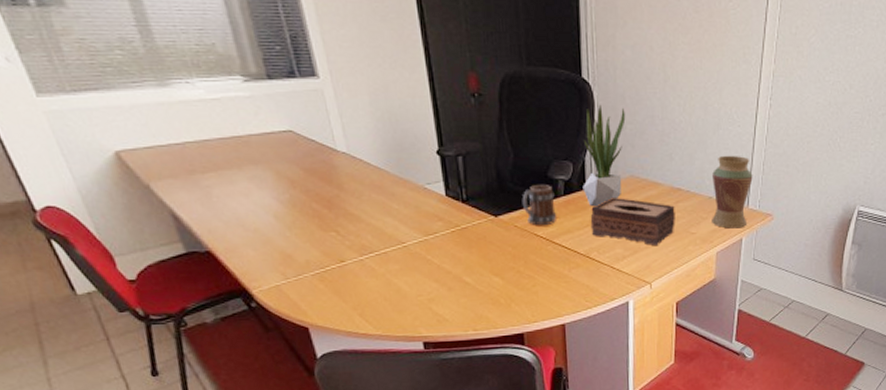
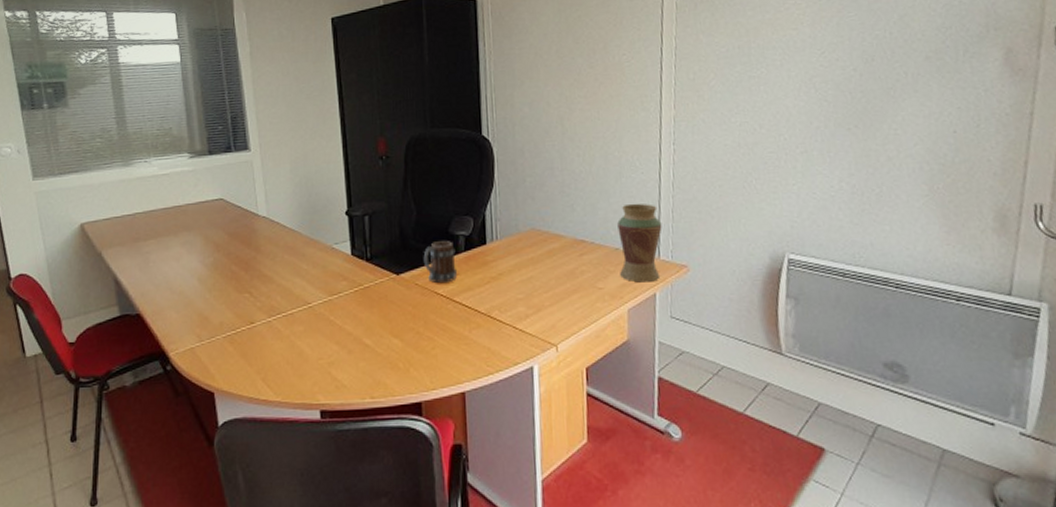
potted plant: present [583,104,626,207] -> none [483,159,525,263]
tissue box: present [590,197,675,245] -> none [491,251,581,303]

